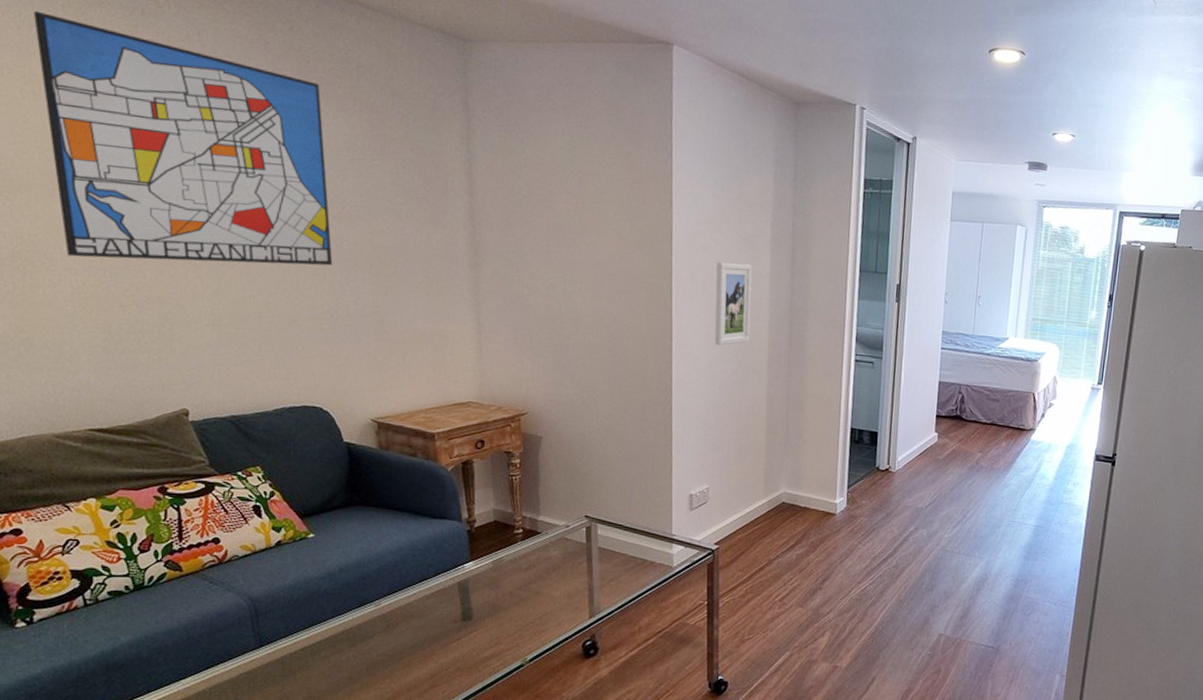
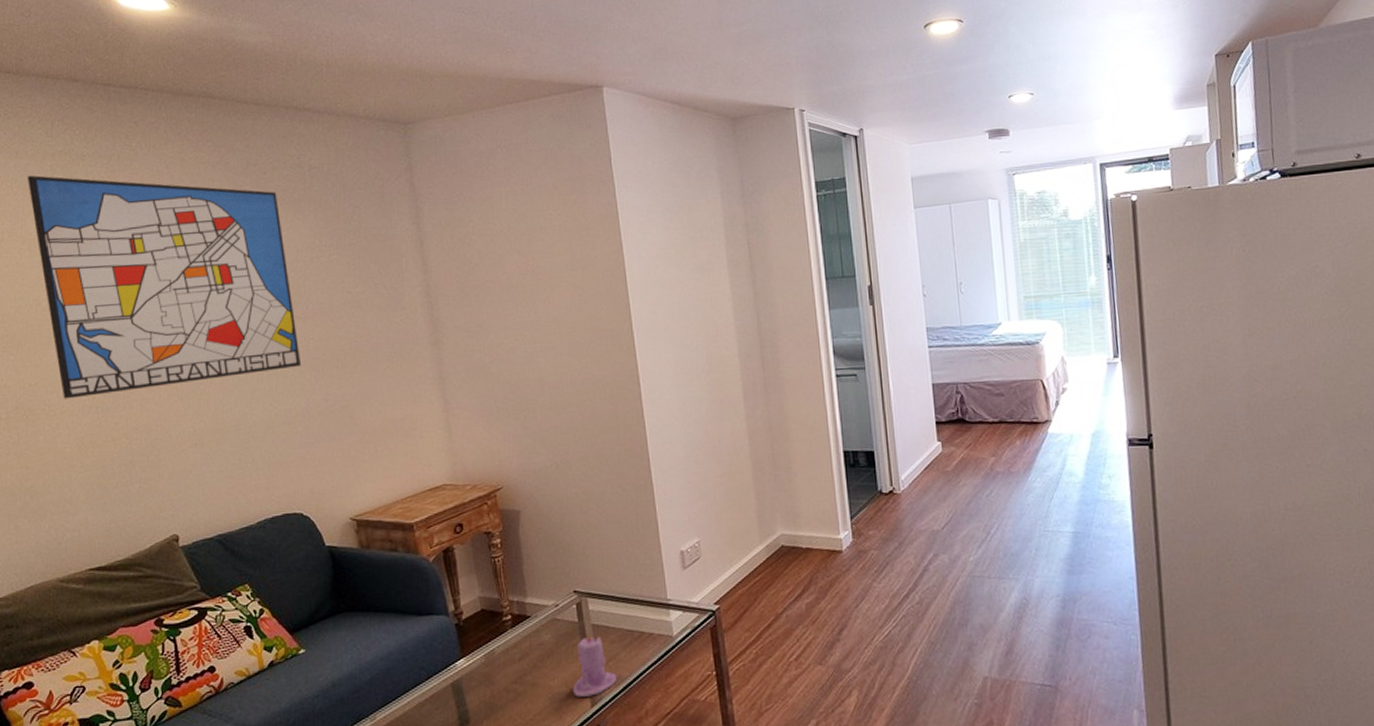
candle: none [573,554,616,609] -> present [572,633,617,697]
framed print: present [714,262,752,346] -> none [676,292,720,384]

